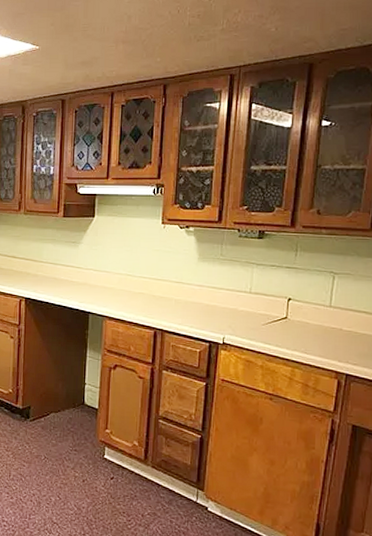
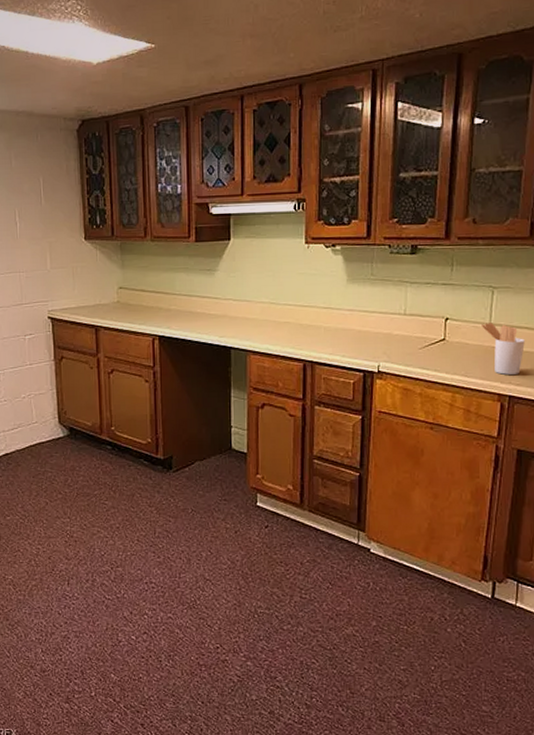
utensil holder: none [322,305,363,355] -> present [482,323,525,375]

